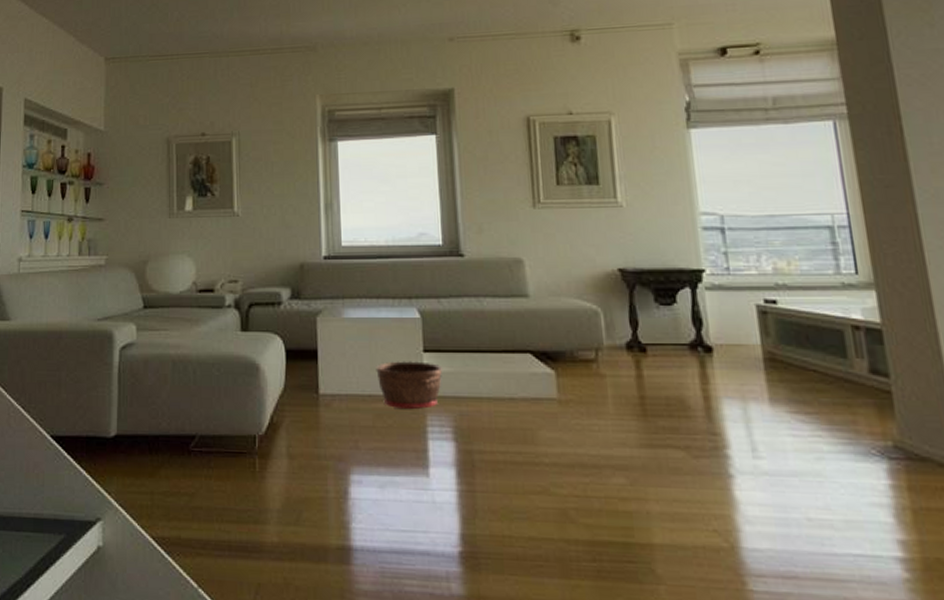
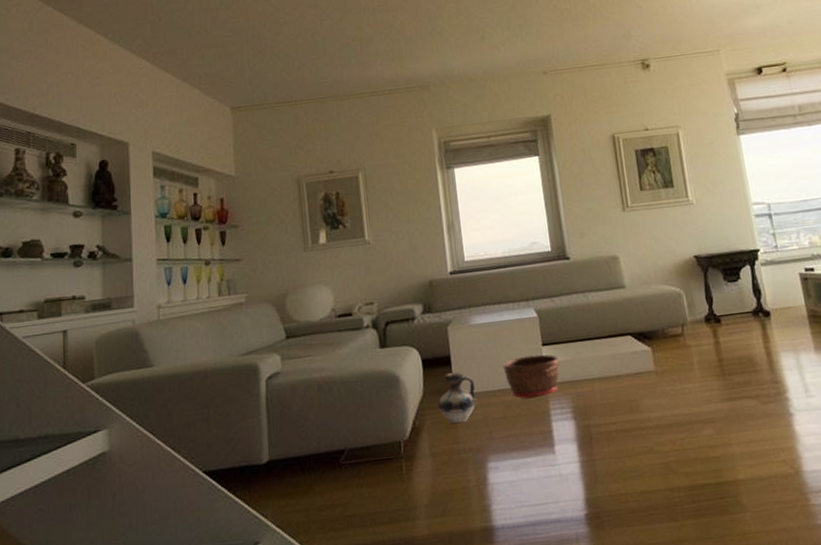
ceramic jug: none [299,369,343,426] -> present [437,372,476,424]

